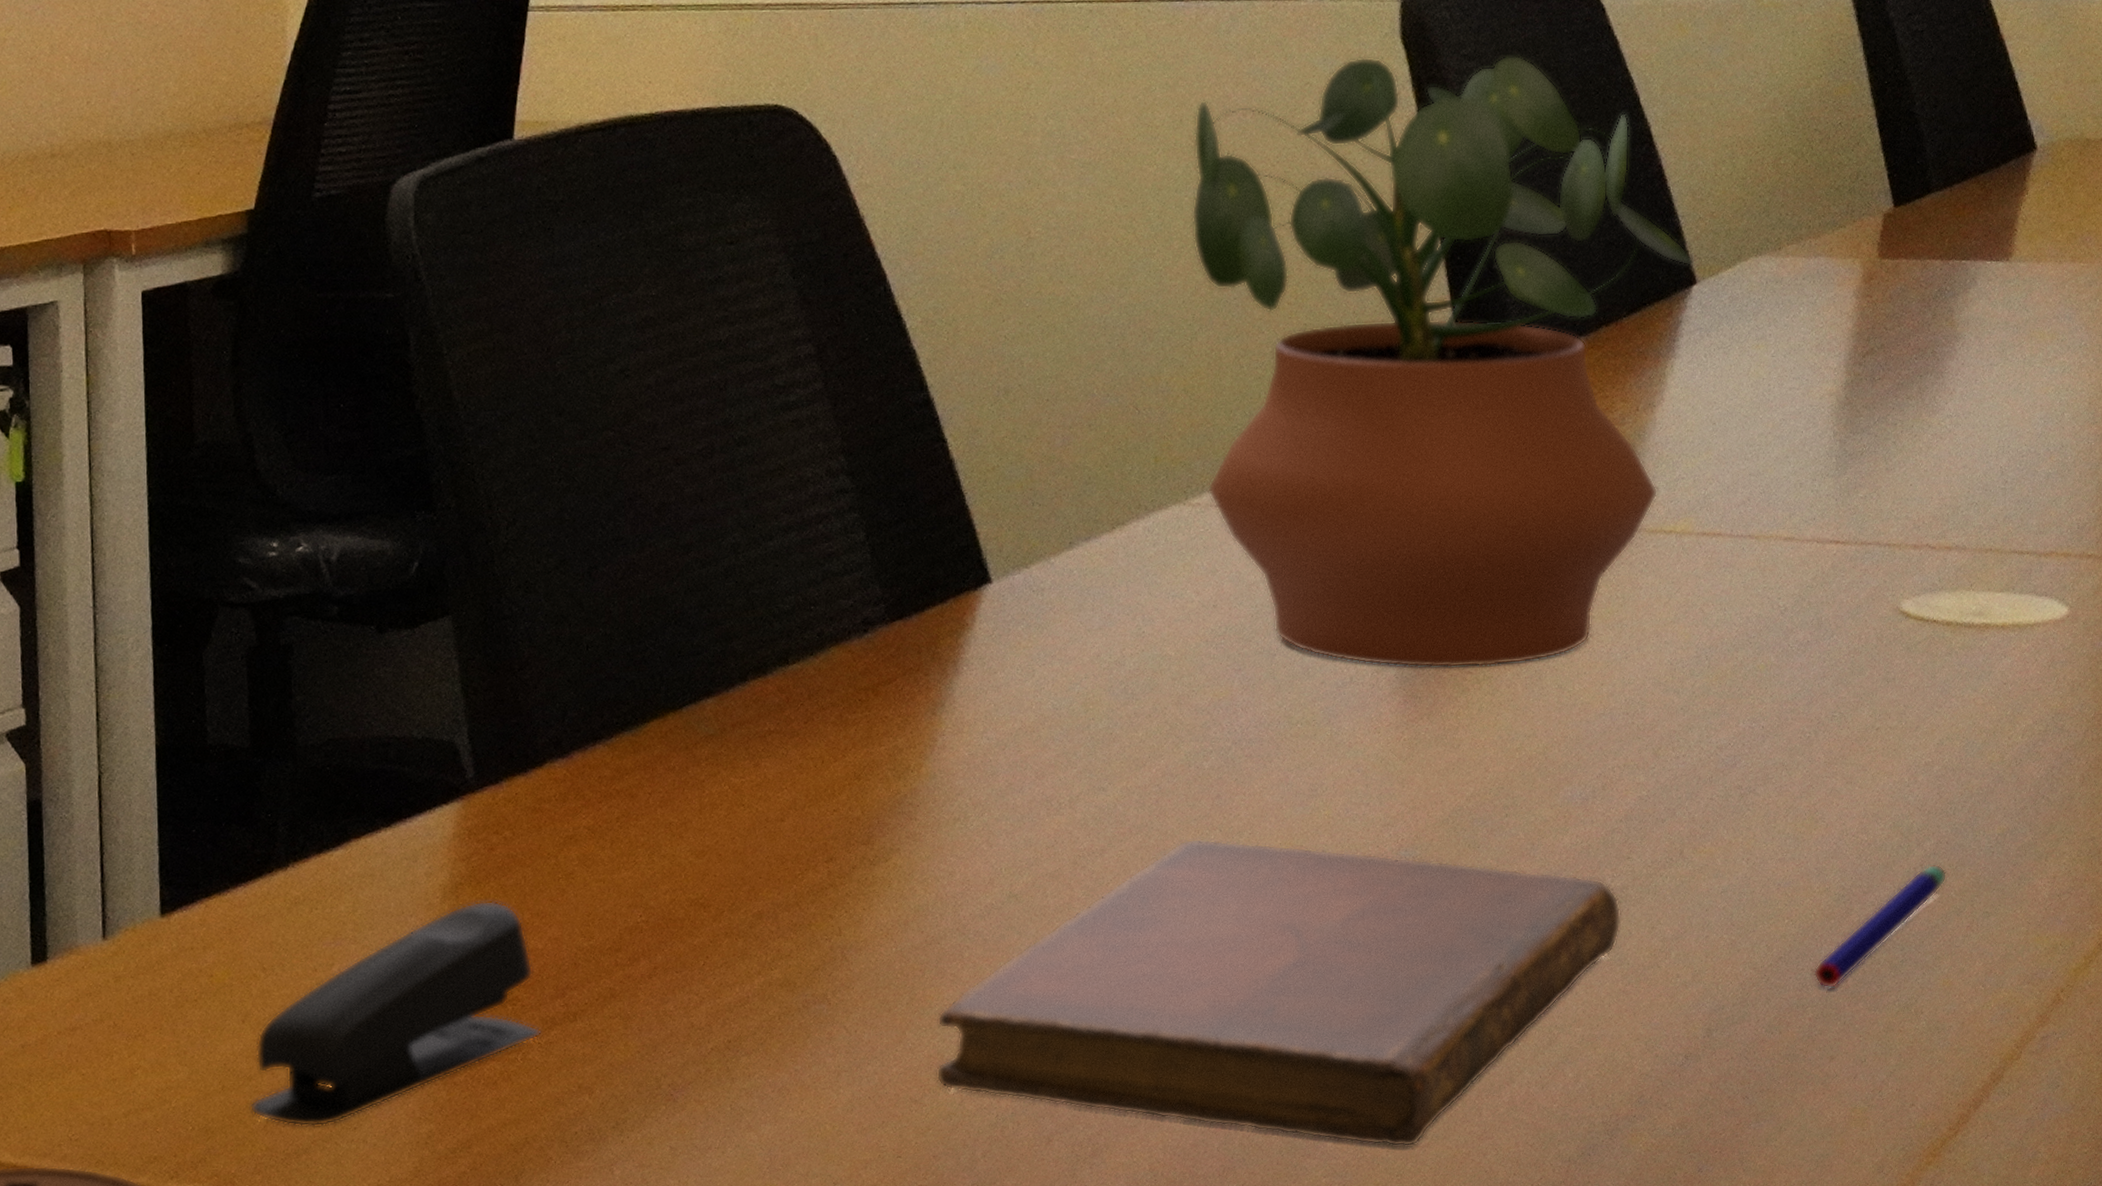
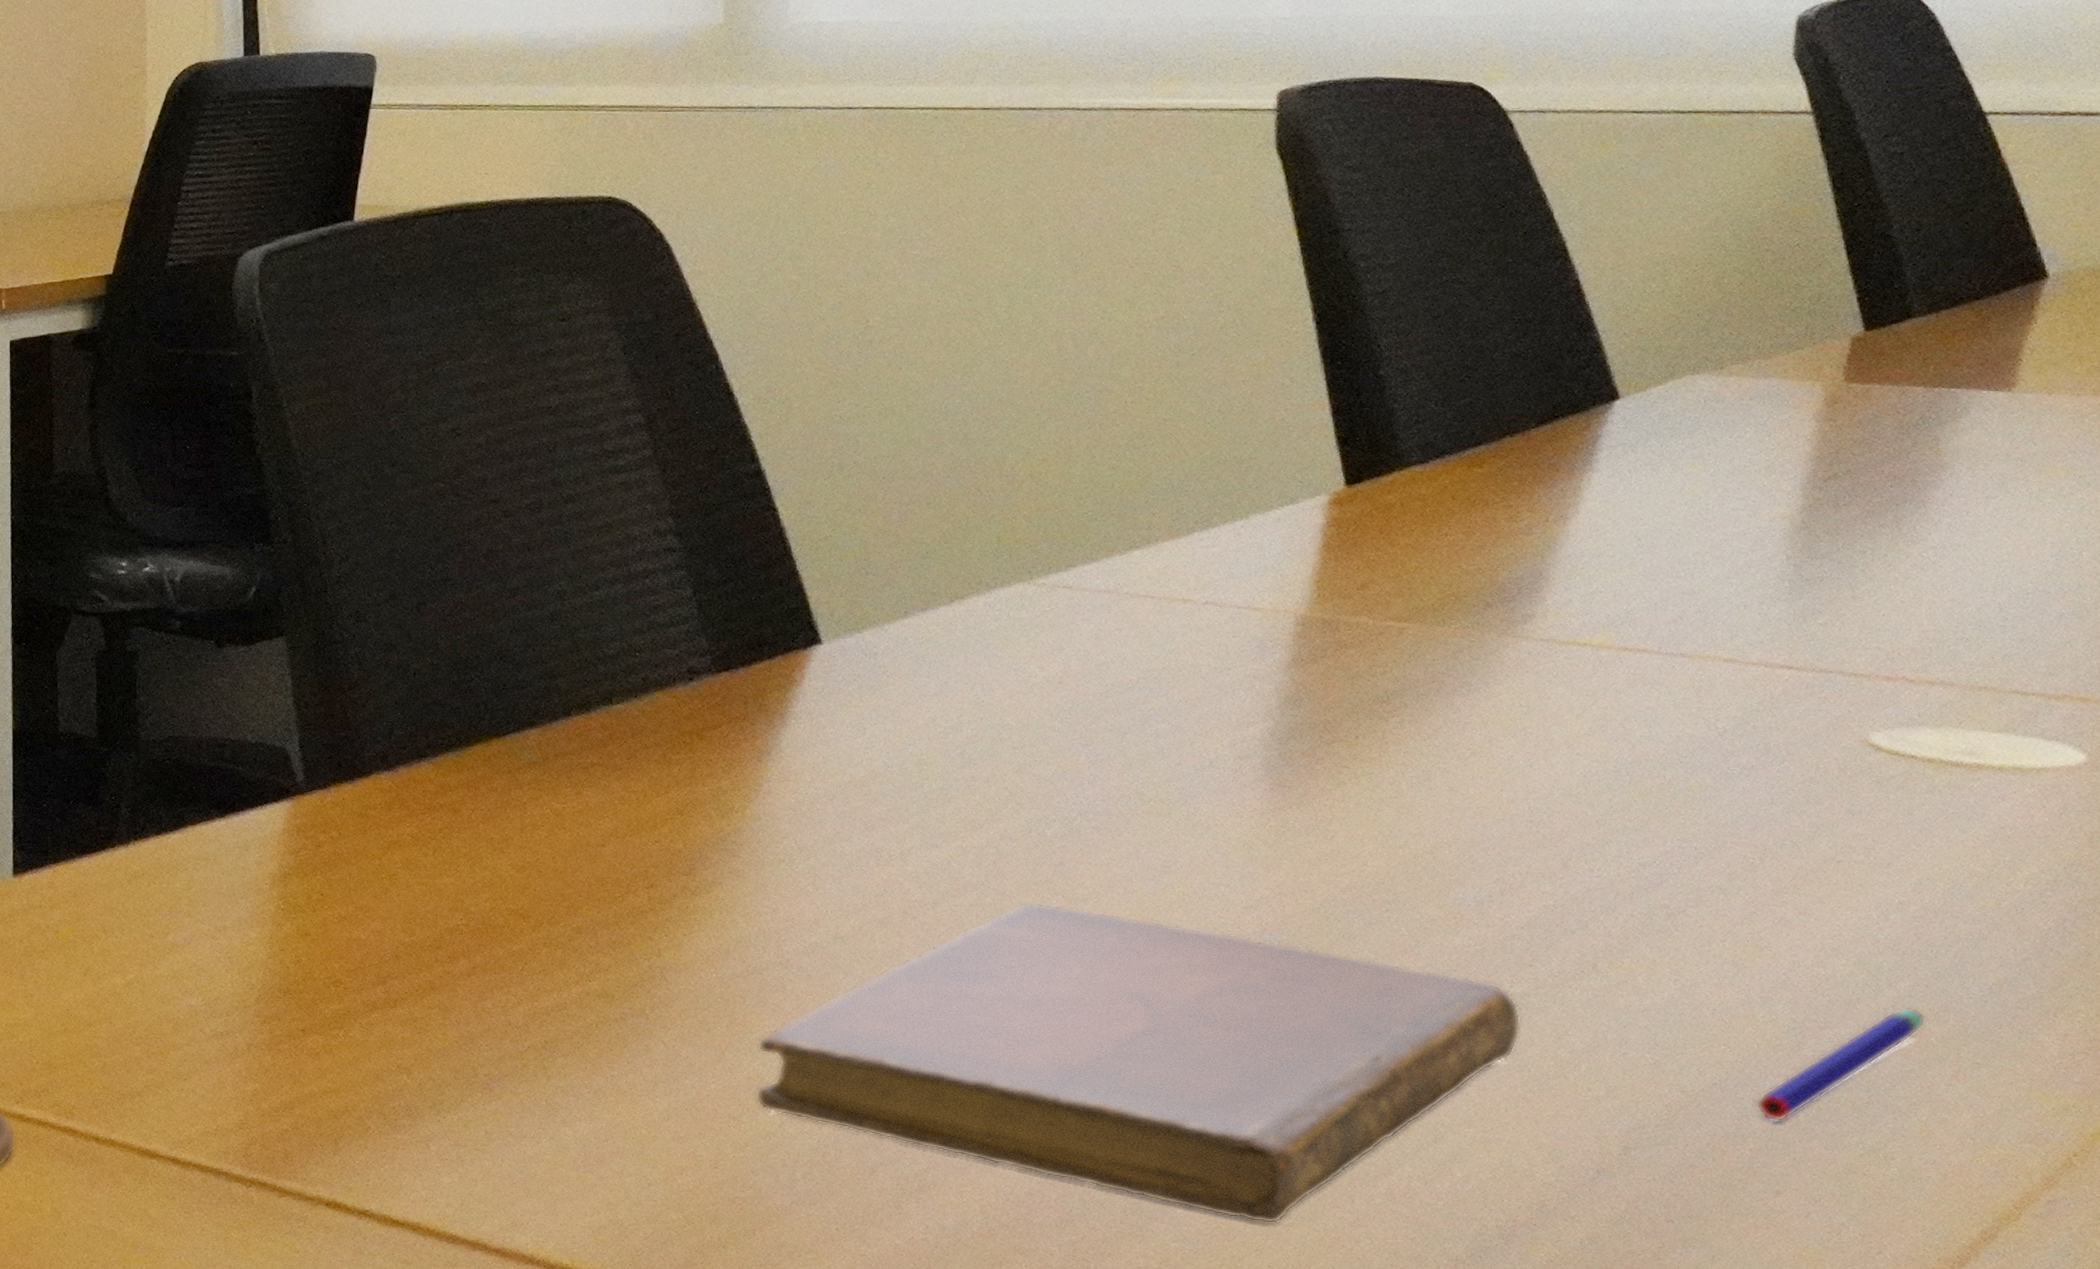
stapler: present [249,900,542,1127] -> none [89,891,363,1074]
potted plant: present [1192,55,1693,669] -> none [1041,166,1616,763]

